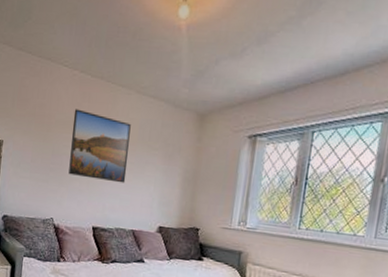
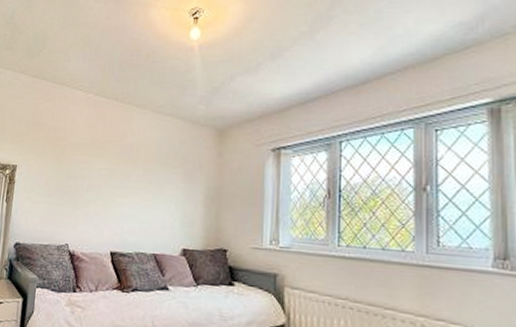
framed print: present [68,109,131,183] -> none [84,131,148,204]

